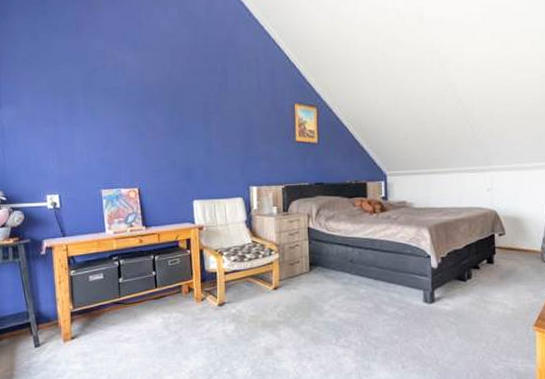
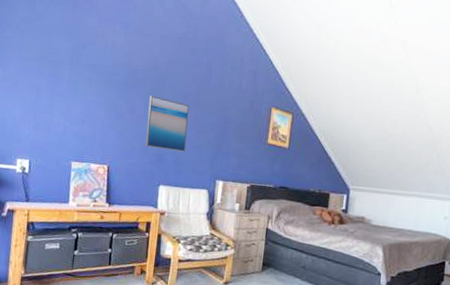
wall art: none [169,110,214,164] -> present [145,95,190,152]

